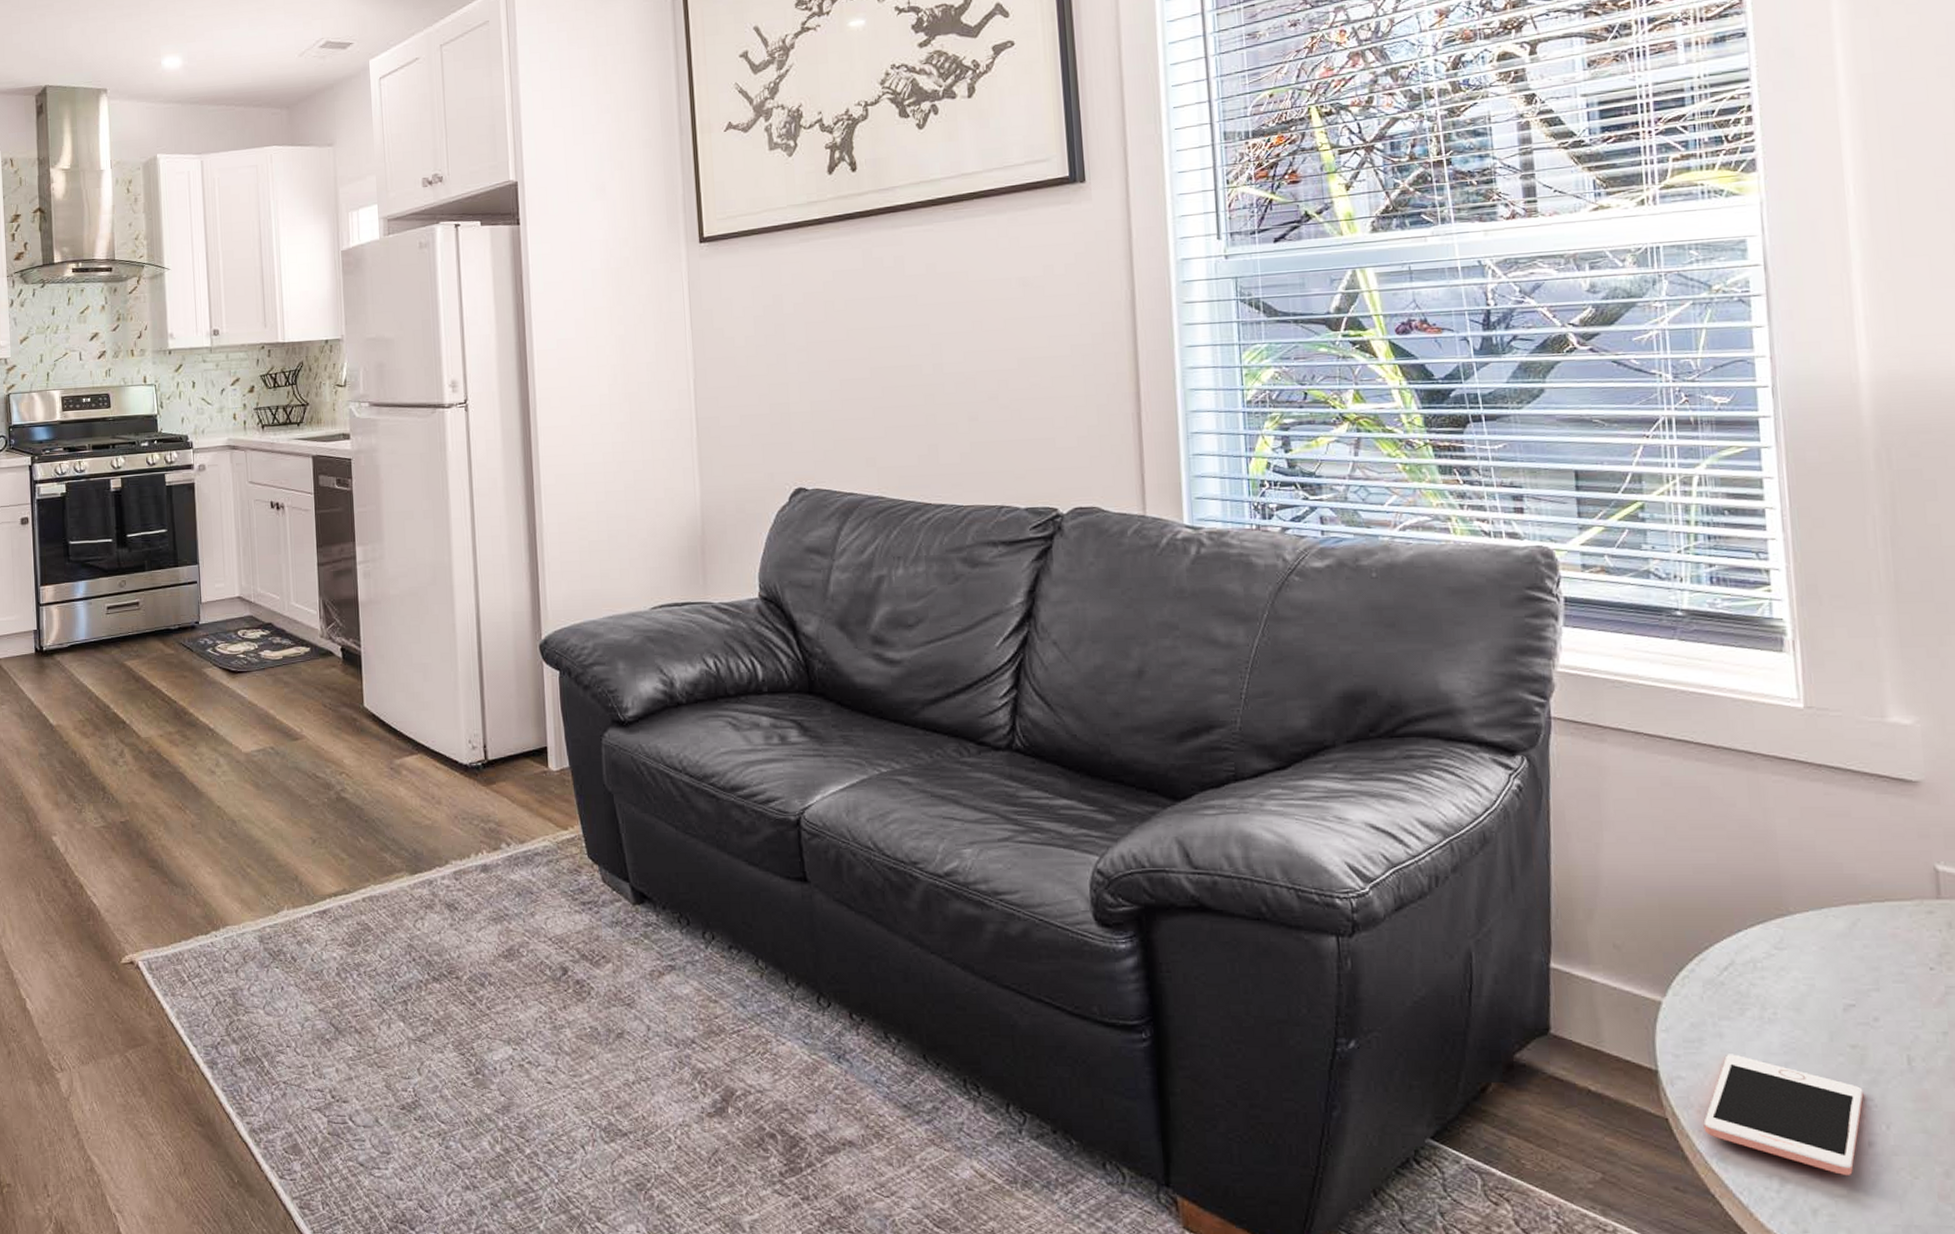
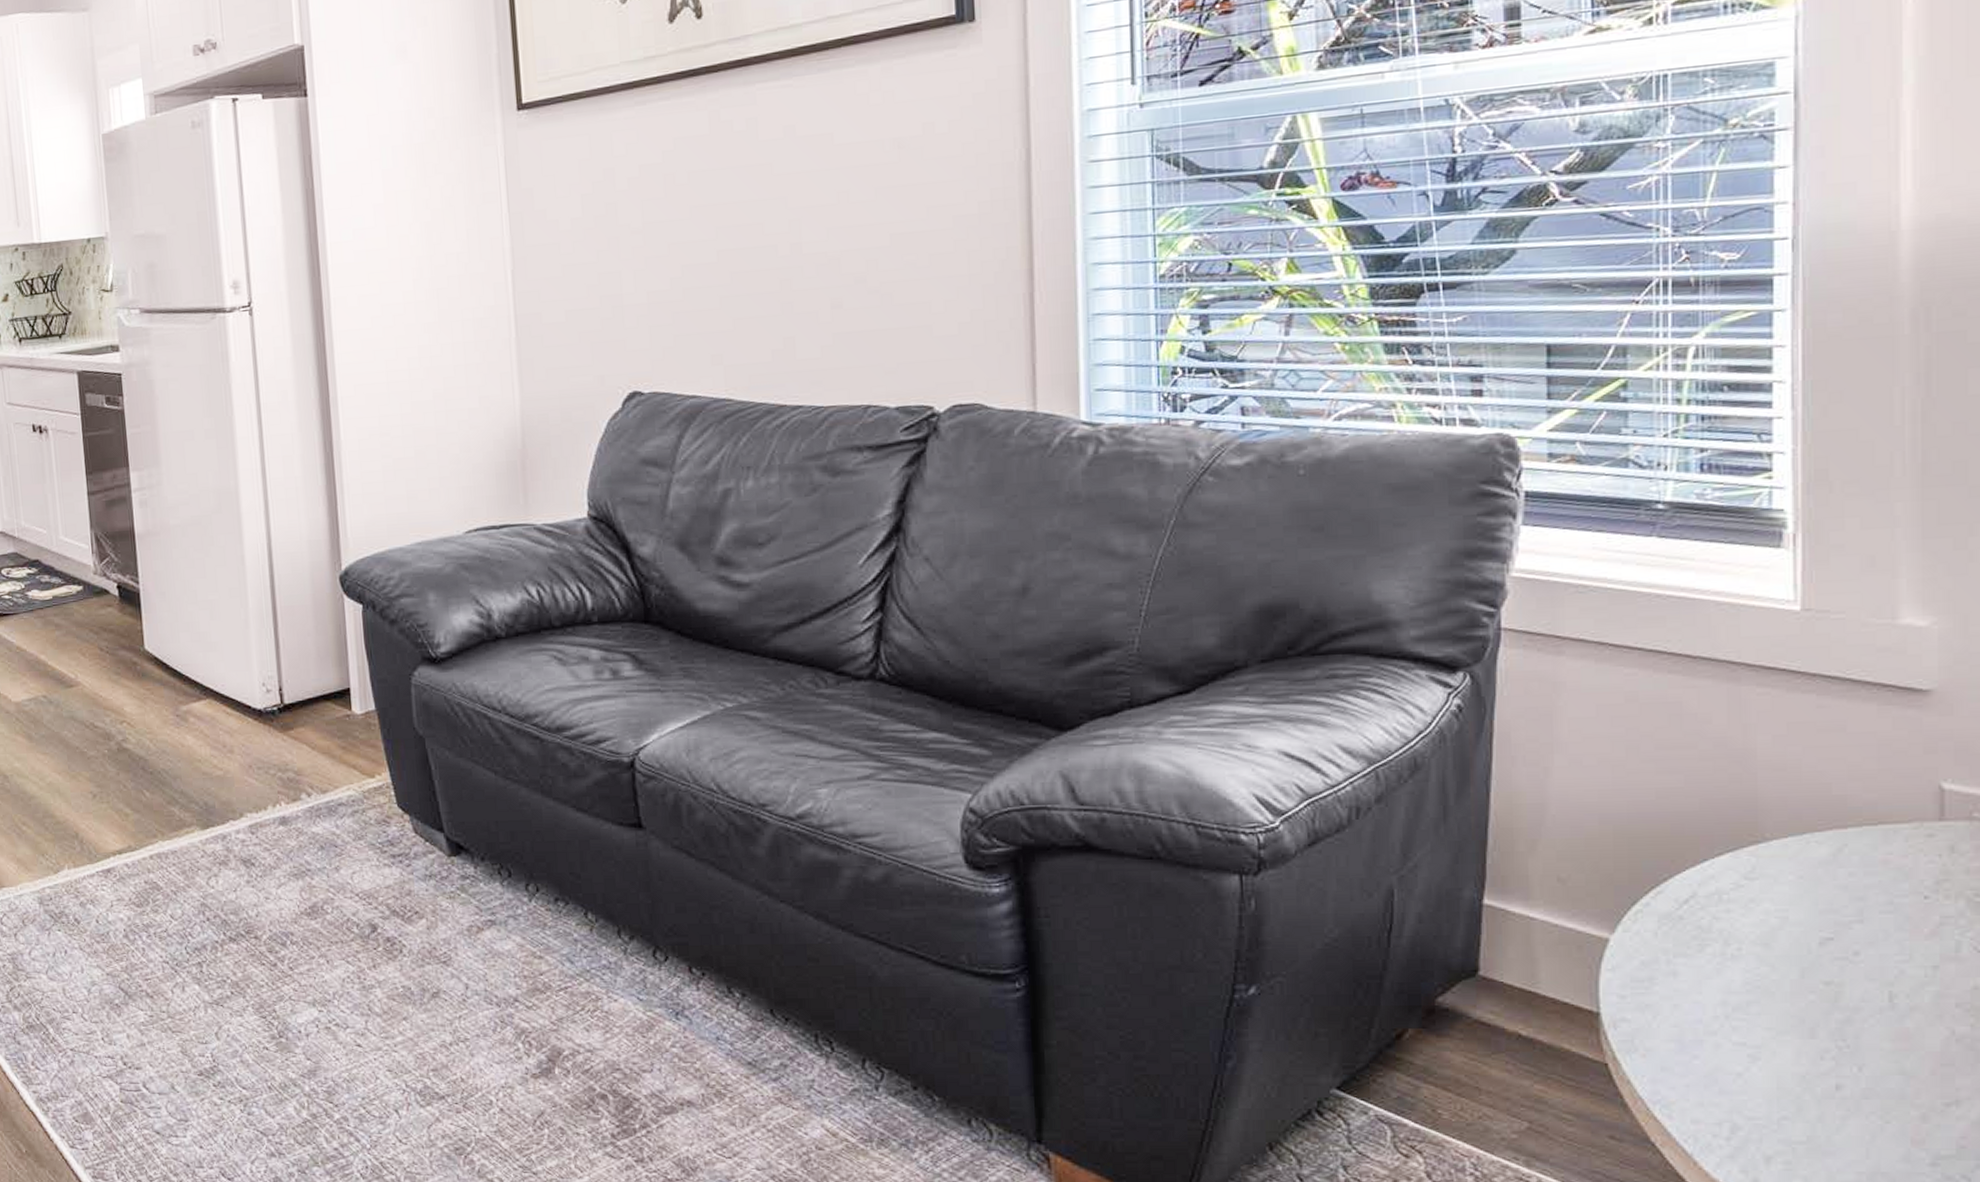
cell phone: present [1703,1054,1864,1175] -> none [1648,993,1835,1120]

